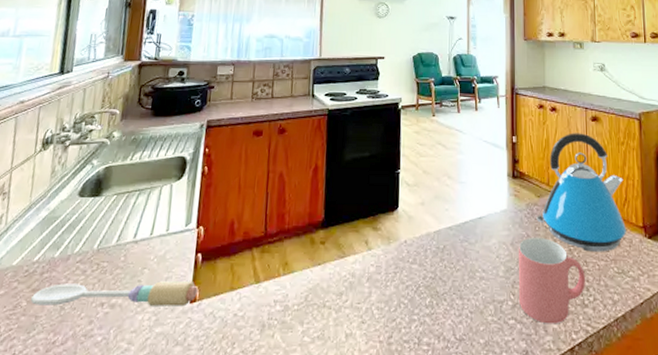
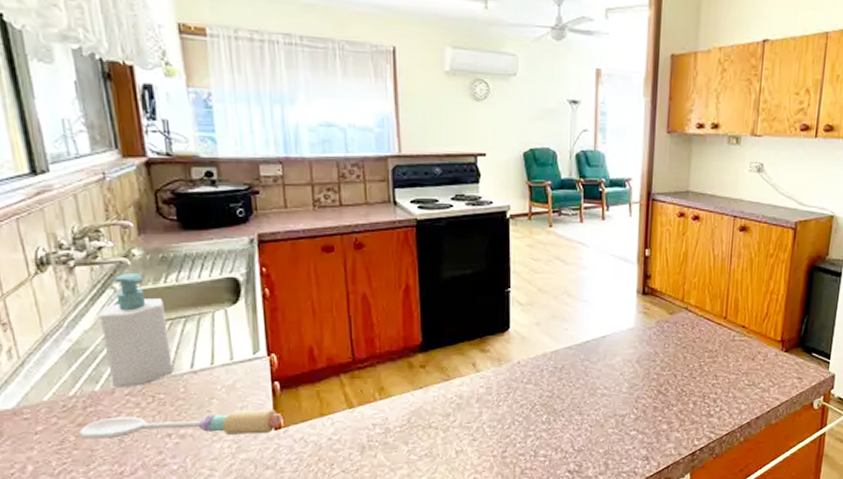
soap bottle: none [69,152,127,255] -> present [99,273,173,388]
mug: present [518,237,586,324] -> none [641,354,715,433]
kettle: present [536,133,626,252] -> none [666,244,767,366]

